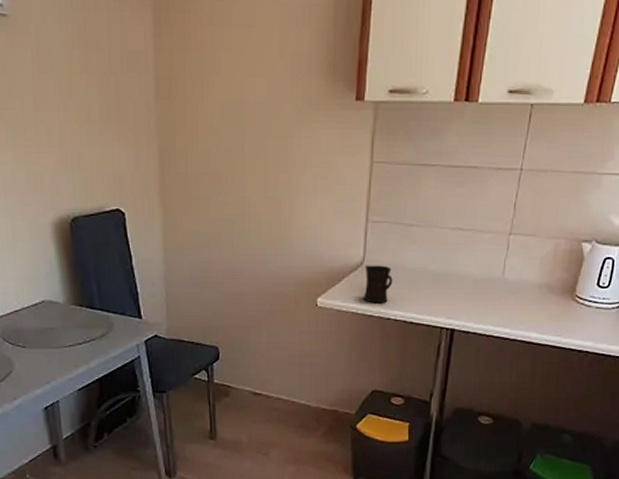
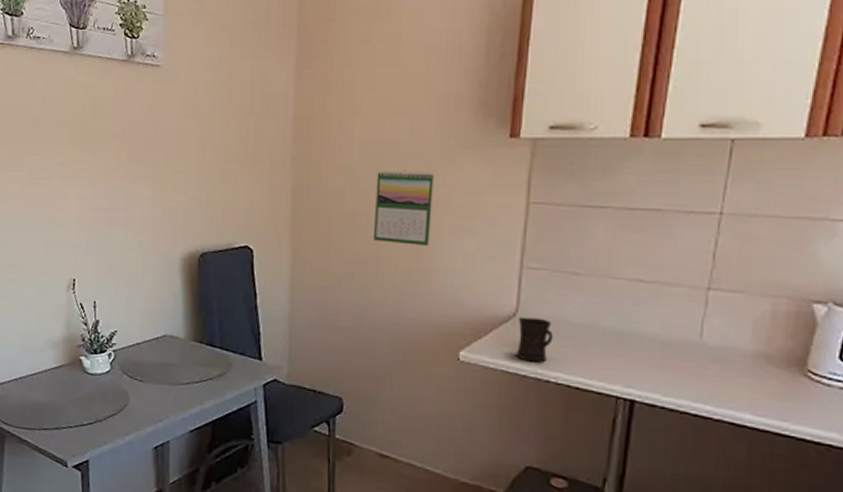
calendar: none [239,131,291,204] -> present [374,170,435,246]

